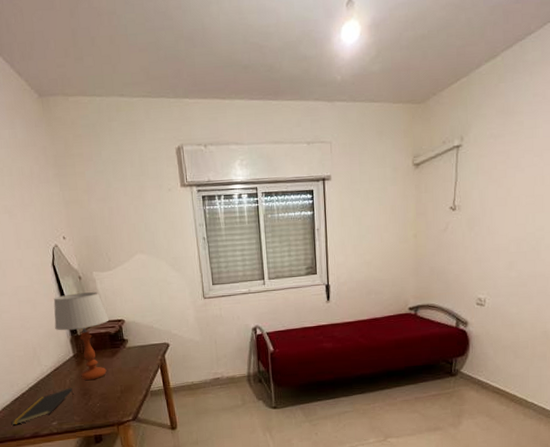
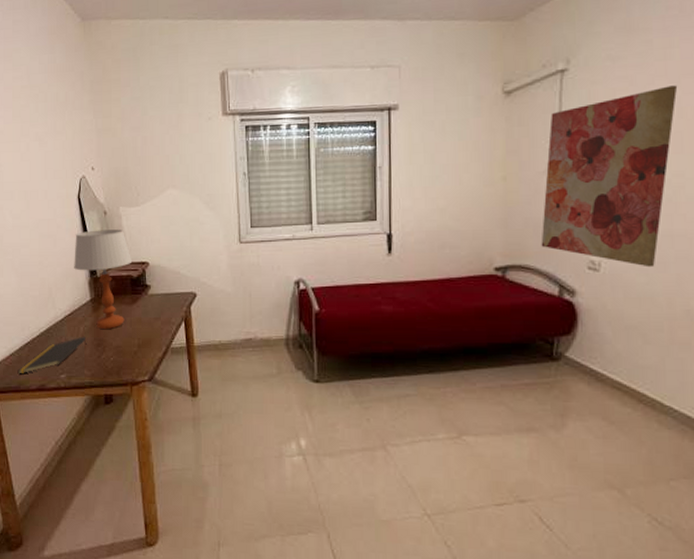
wall art: none [443,158,541,301] -> present [541,85,678,268]

